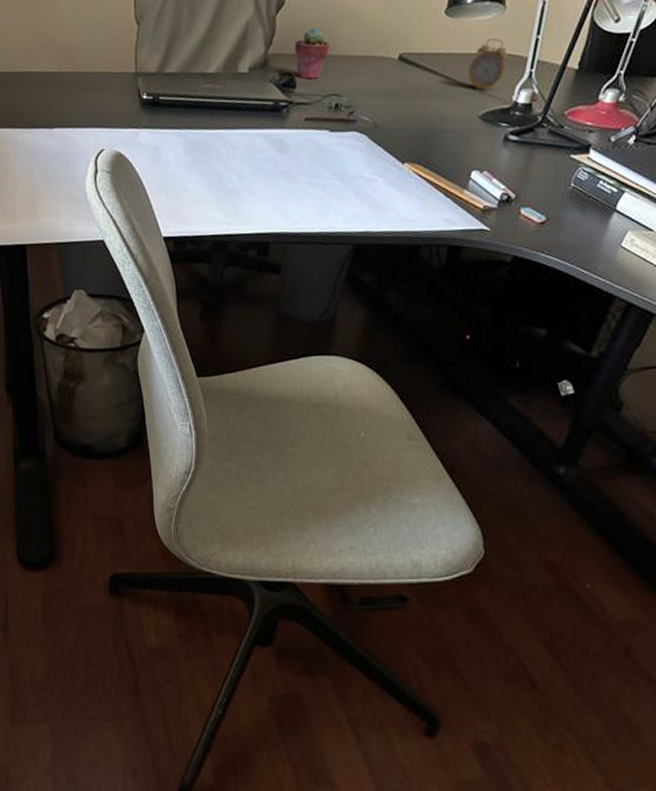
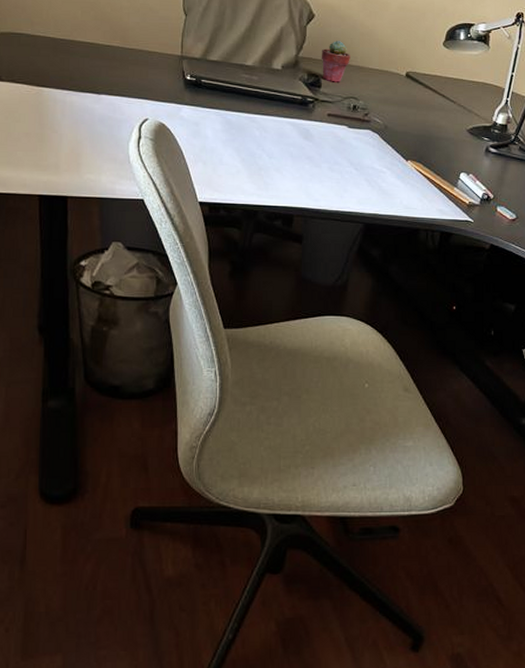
alarm clock: present [468,38,507,90] -> none [460,70,490,109]

